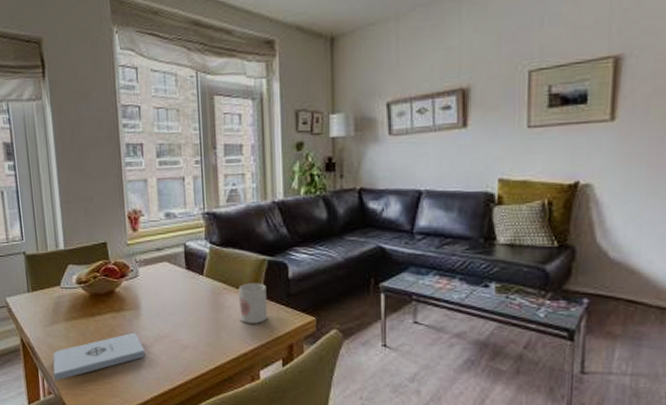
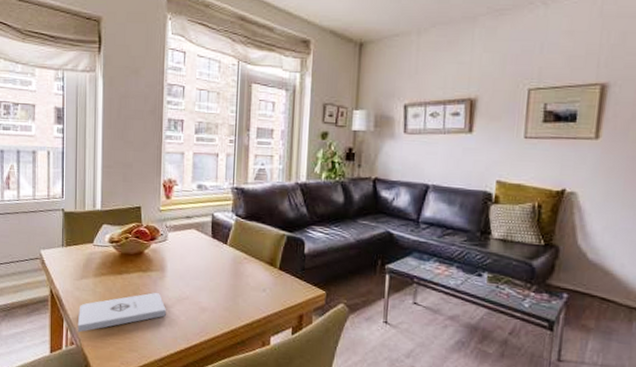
mug: present [238,282,268,324] -> none [257,254,284,293]

